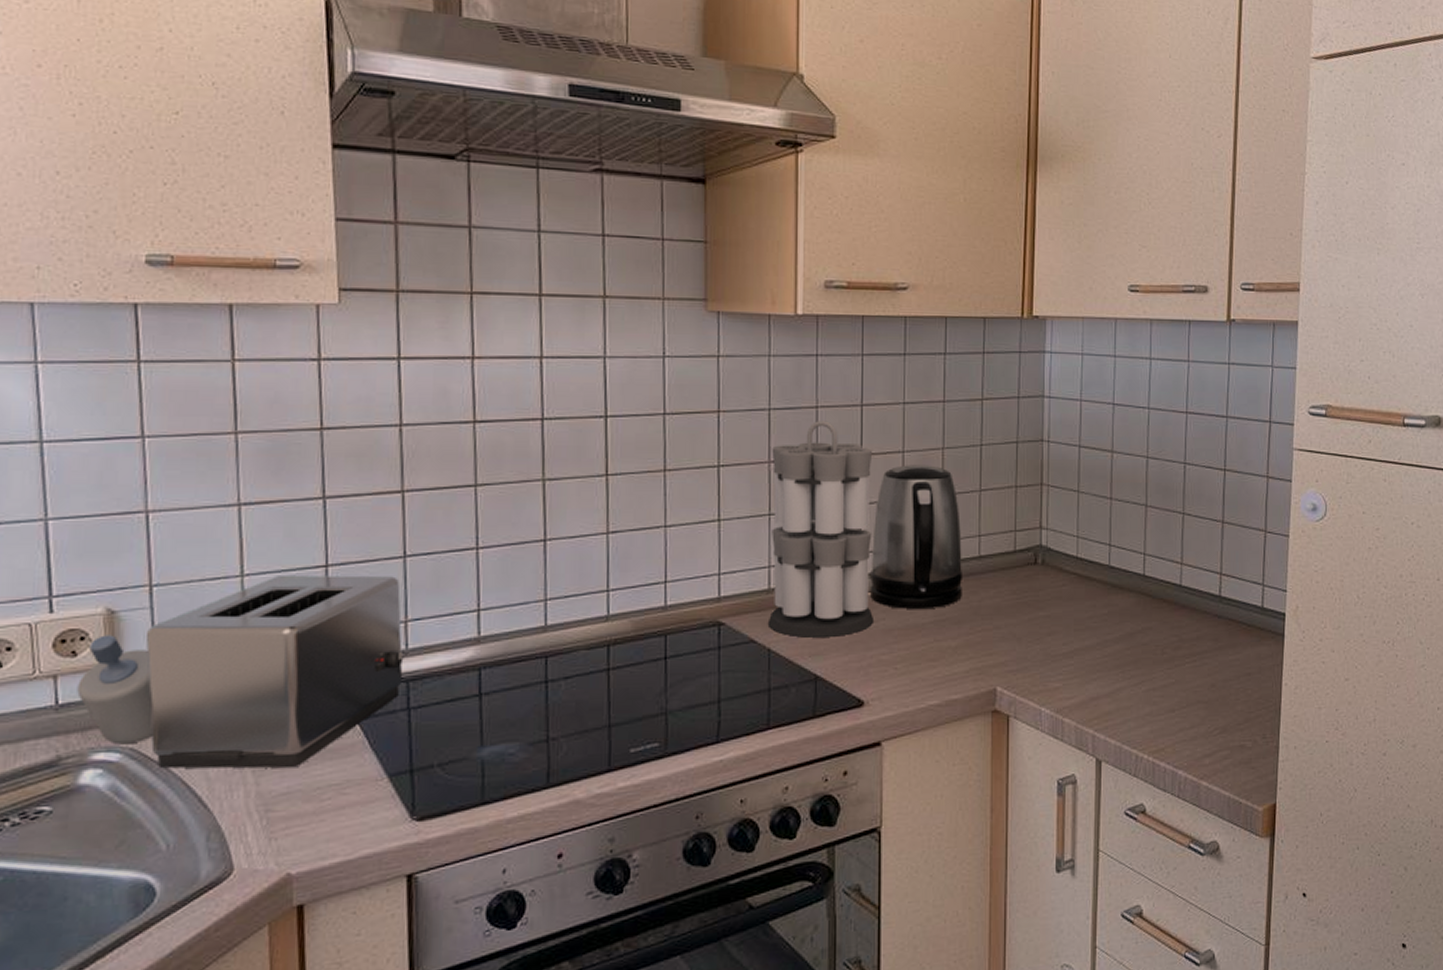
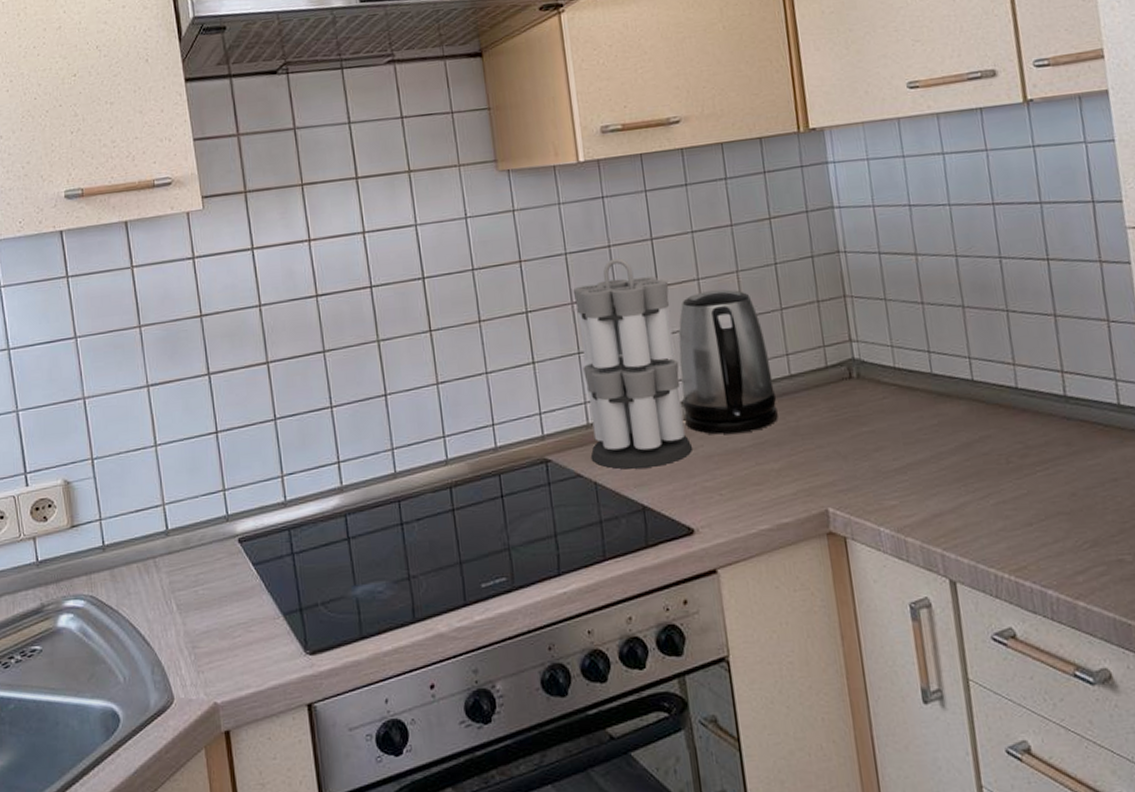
soap dispenser: present [77,635,154,745] -> none [50,501,106,593]
toaster: present [146,575,404,769] -> none [93,437,286,613]

